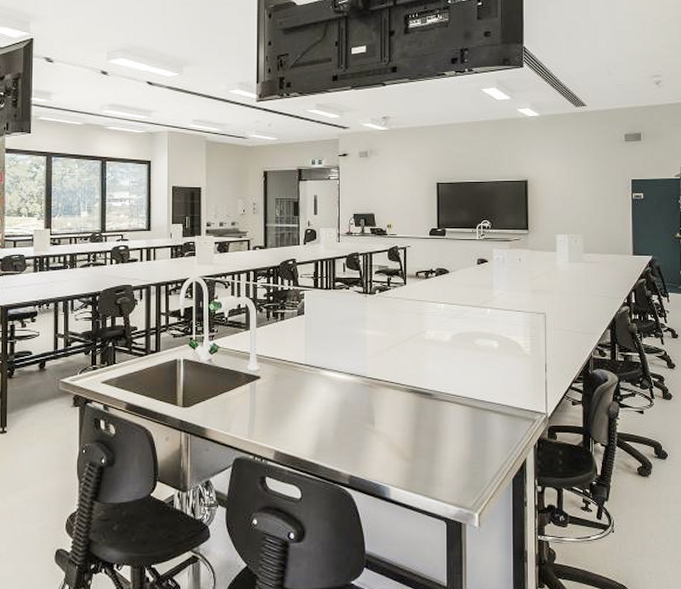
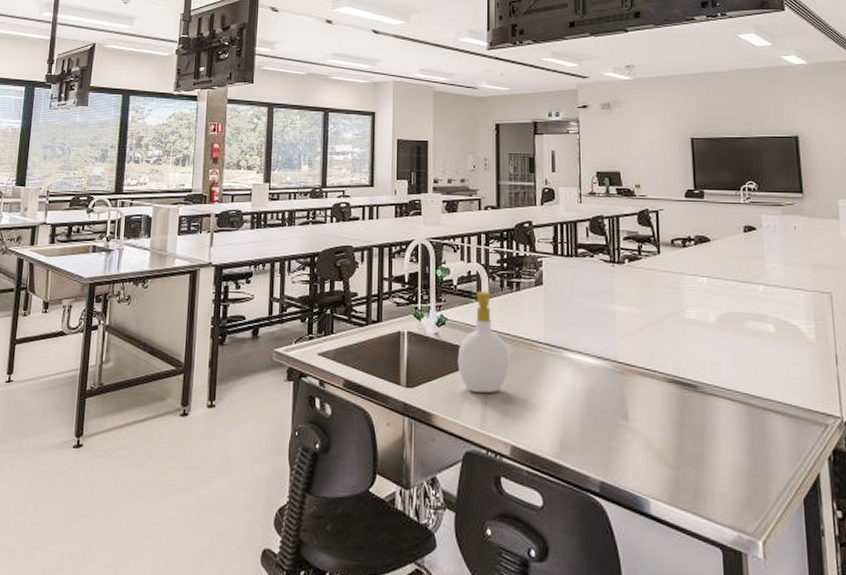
soap bottle: none [228,322,275,409] -> present [457,291,510,394]

